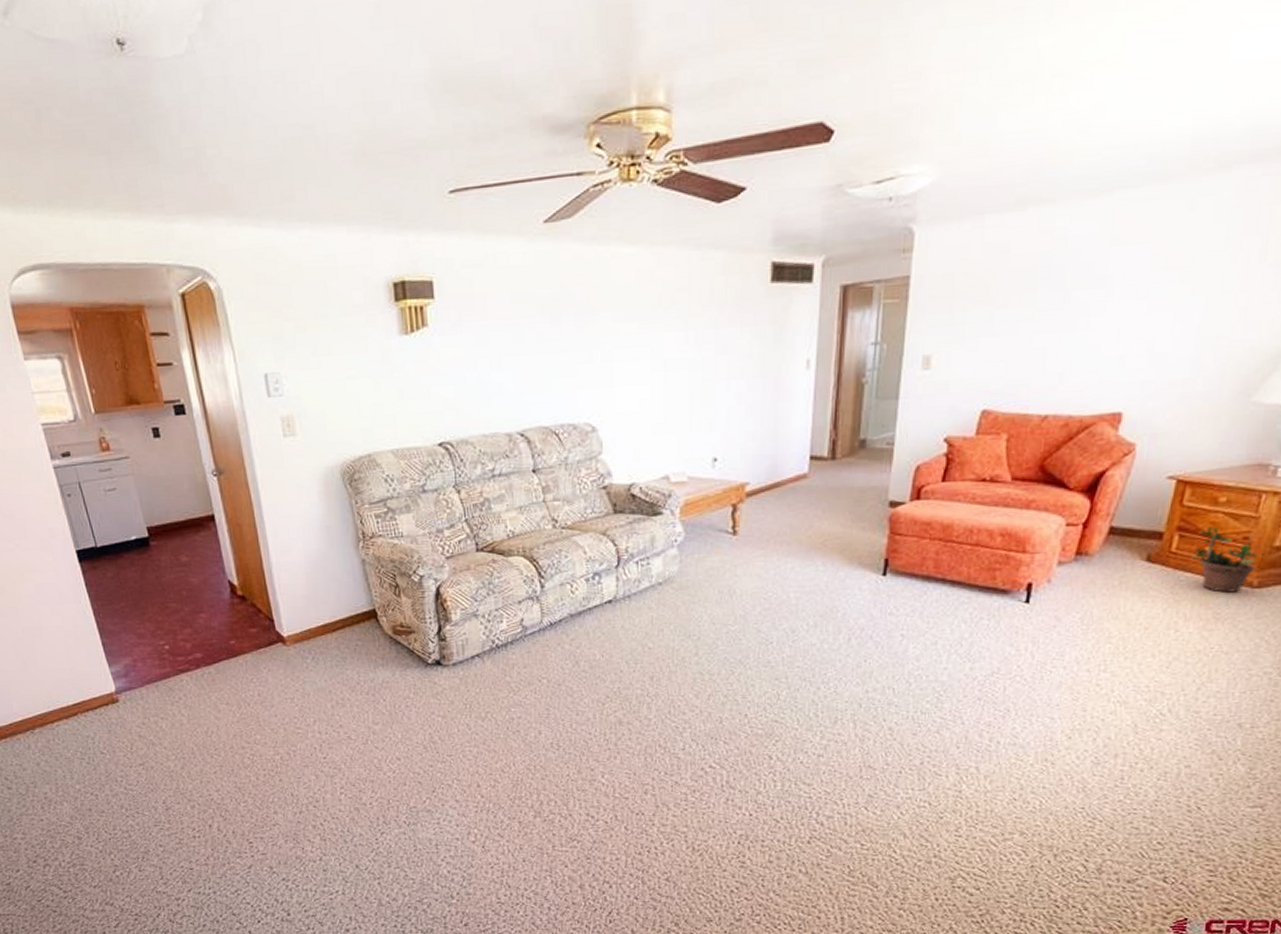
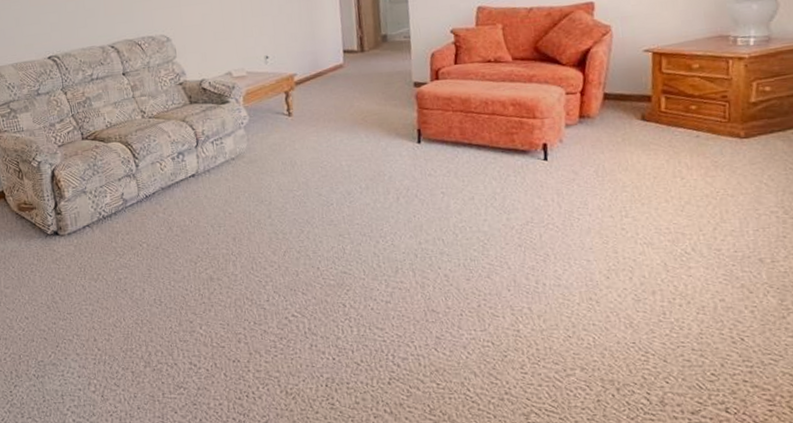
potted plant: present [1191,526,1257,593] -> none [680,88,739,144]

